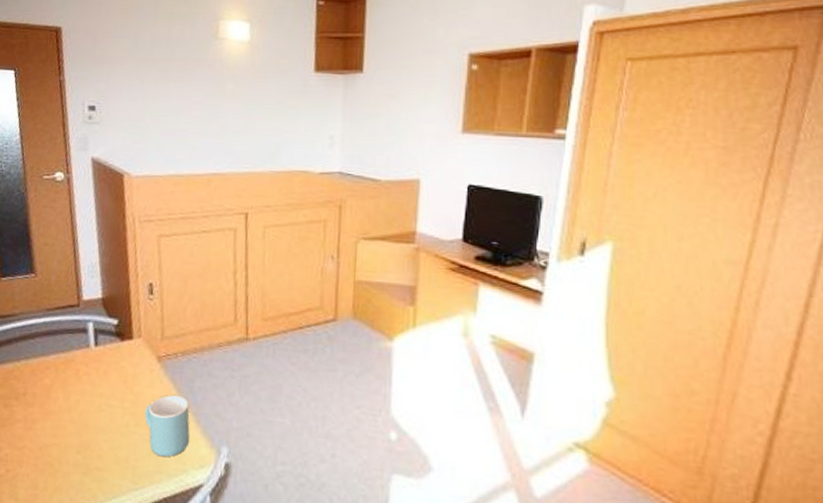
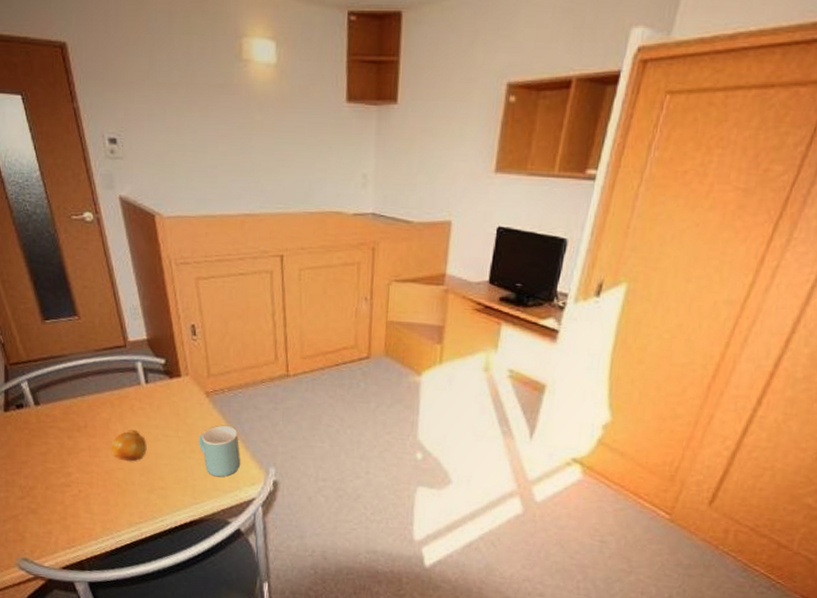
fruit: none [47,397,89,437] -> present [110,429,147,462]

